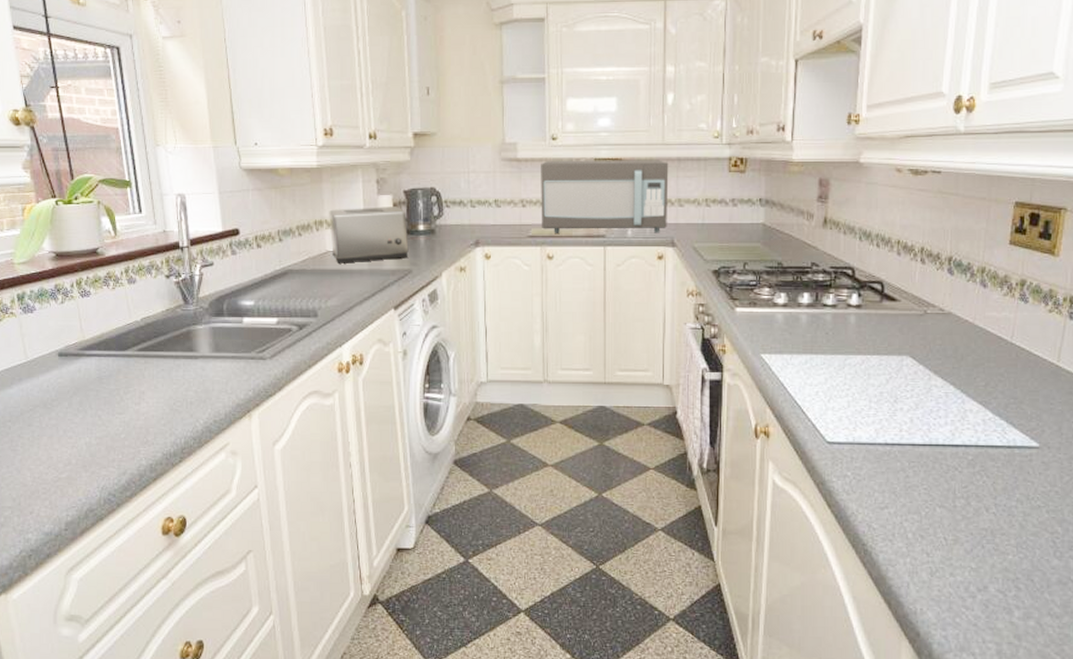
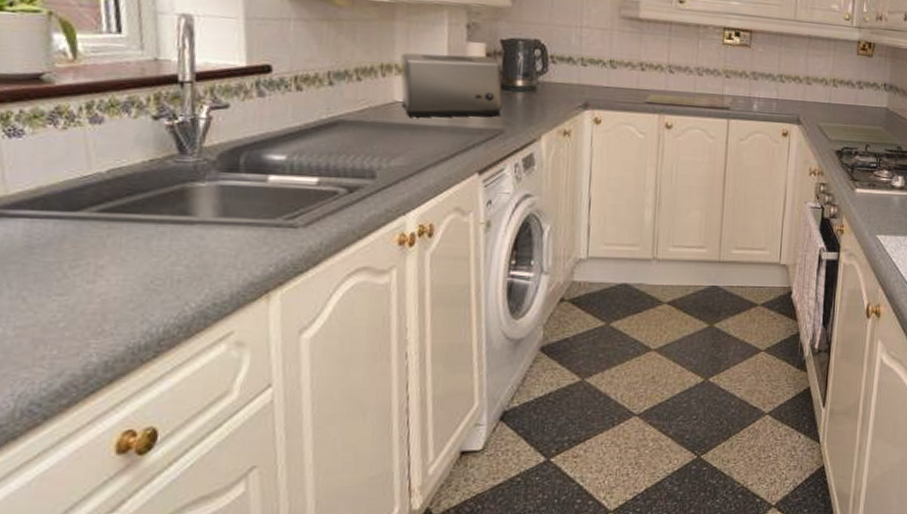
microwave: present [541,160,669,233] -> none [661,23,799,110]

